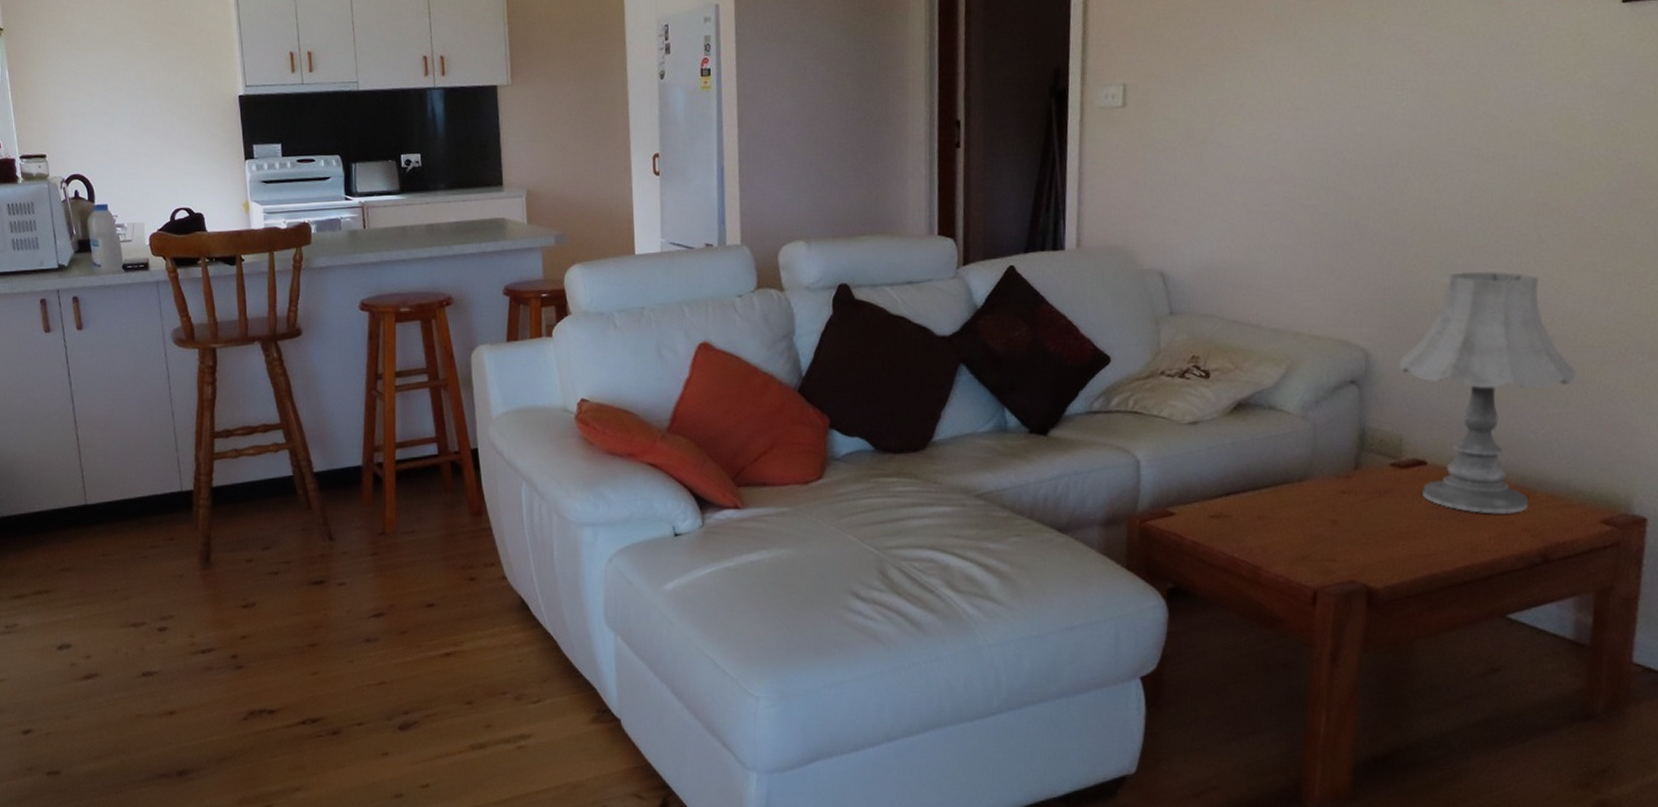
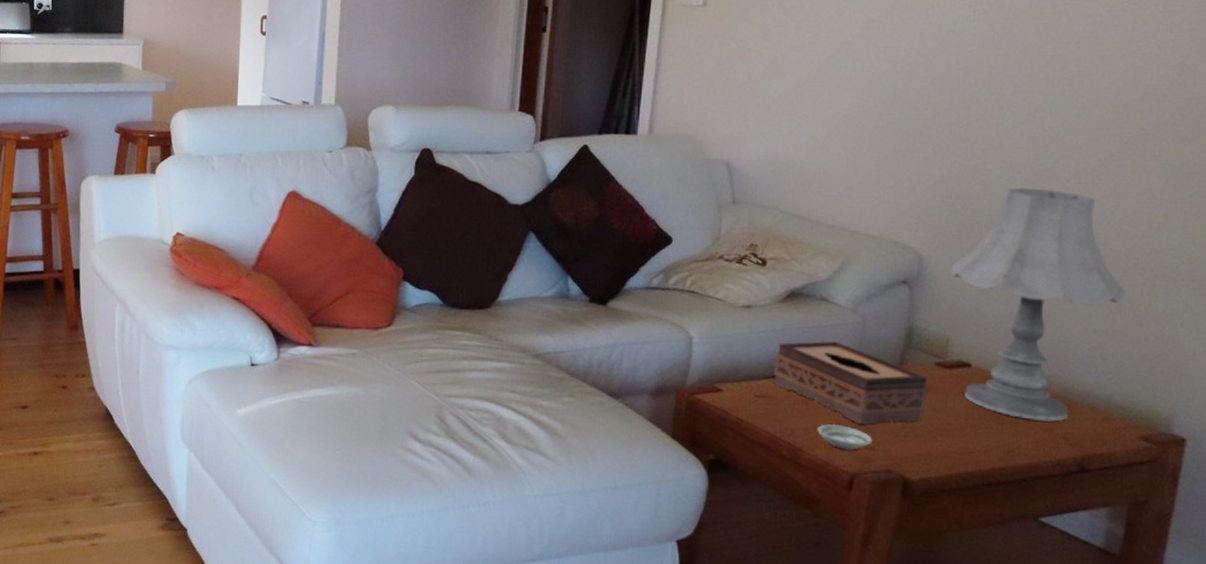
tissue box: none [1226,450,1385,537] -> present [773,341,928,425]
saucer: none [1275,537,1333,564] -> present [817,423,873,450]

